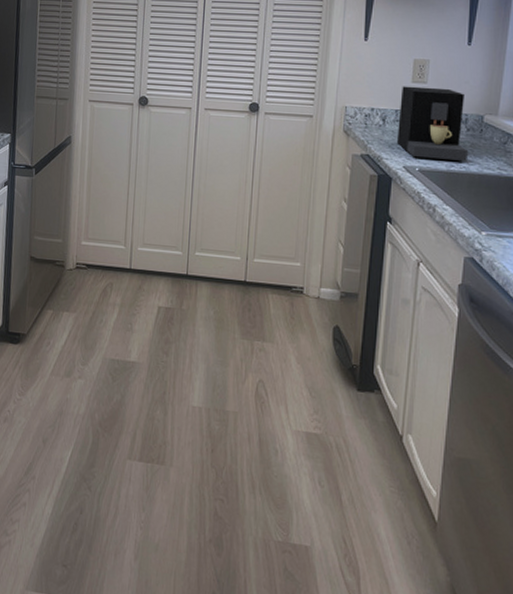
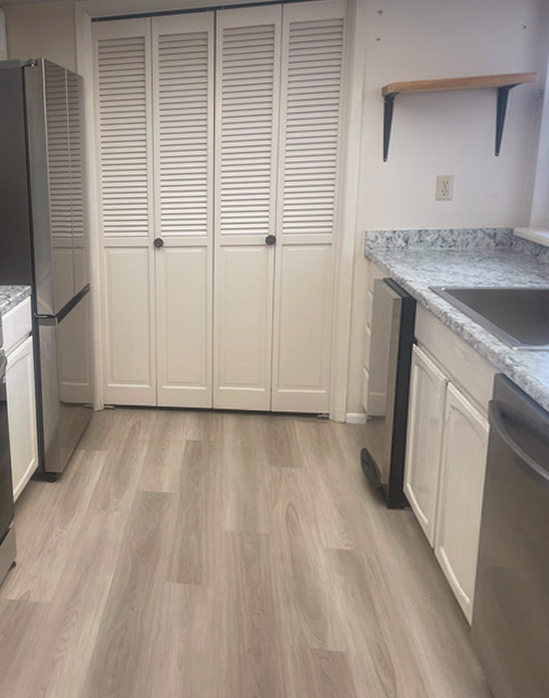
coffee maker: present [397,86,469,161] -> none [421,203,498,277]

